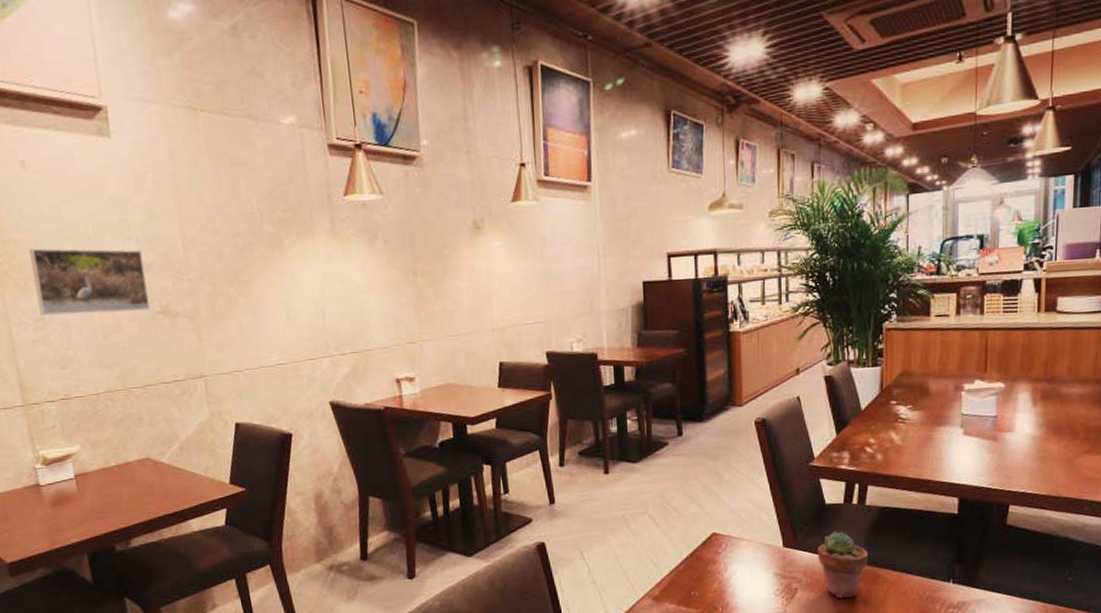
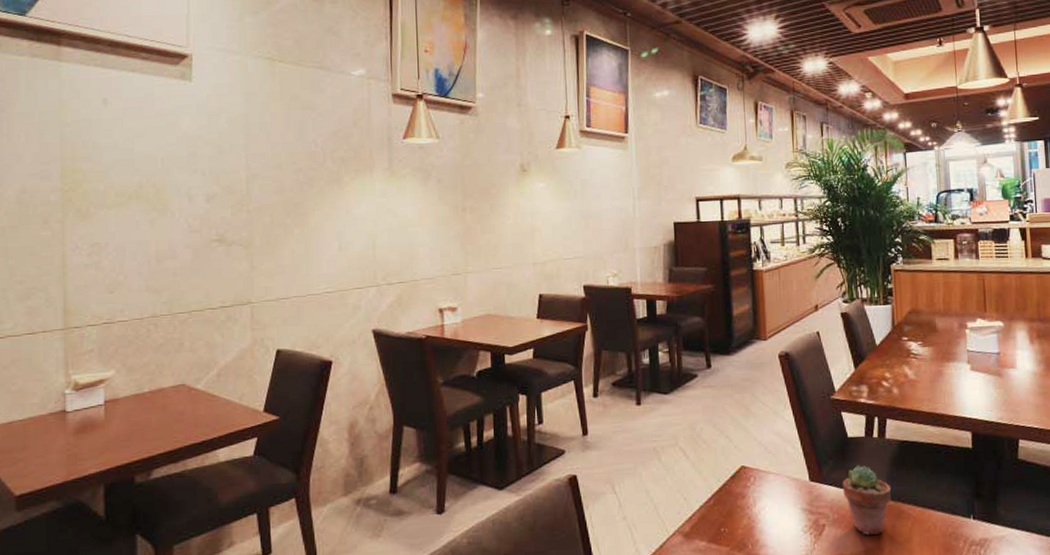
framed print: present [29,248,150,316] -> none [96,178,207,241]

